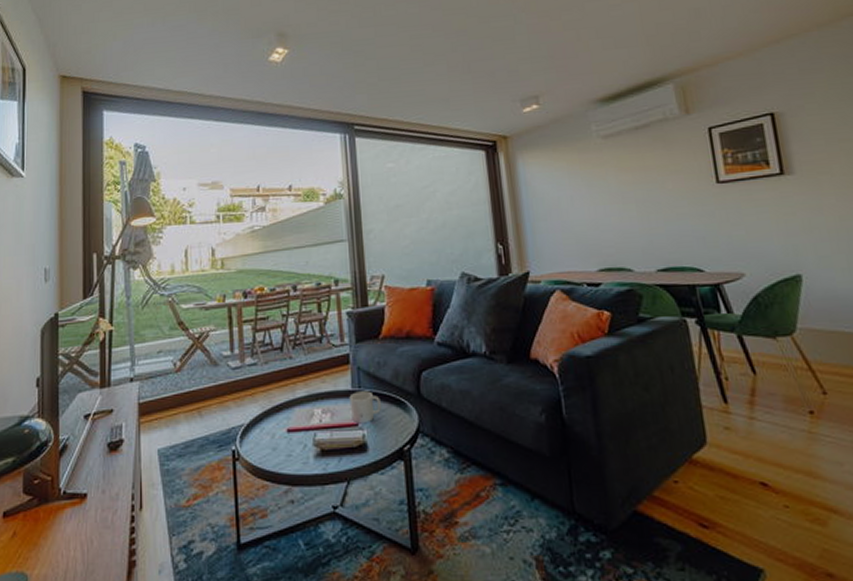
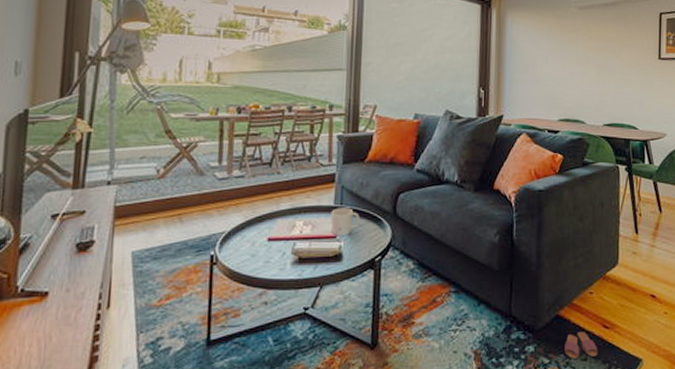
slippers: none [651,533,699,568] -> present [564,332,598,359]

